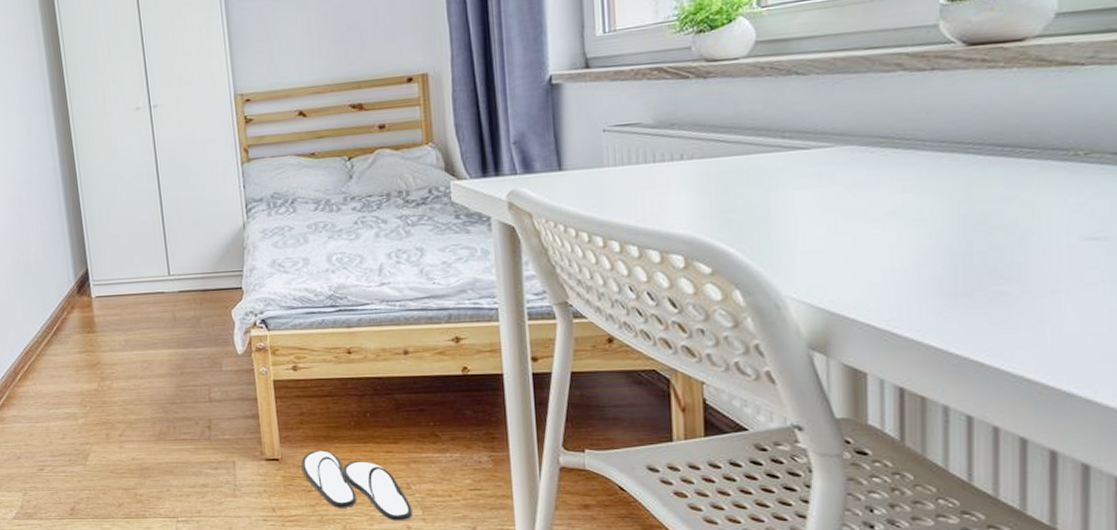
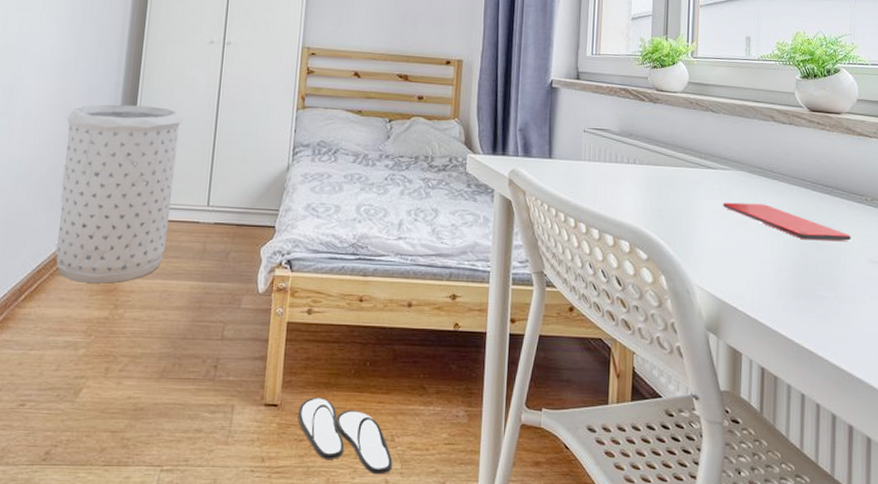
laundry basket: none [14,184,137,360] -> present [55,104,182,284]
phone: none [824,183,1049,222] -> present [723,202,851,241]

